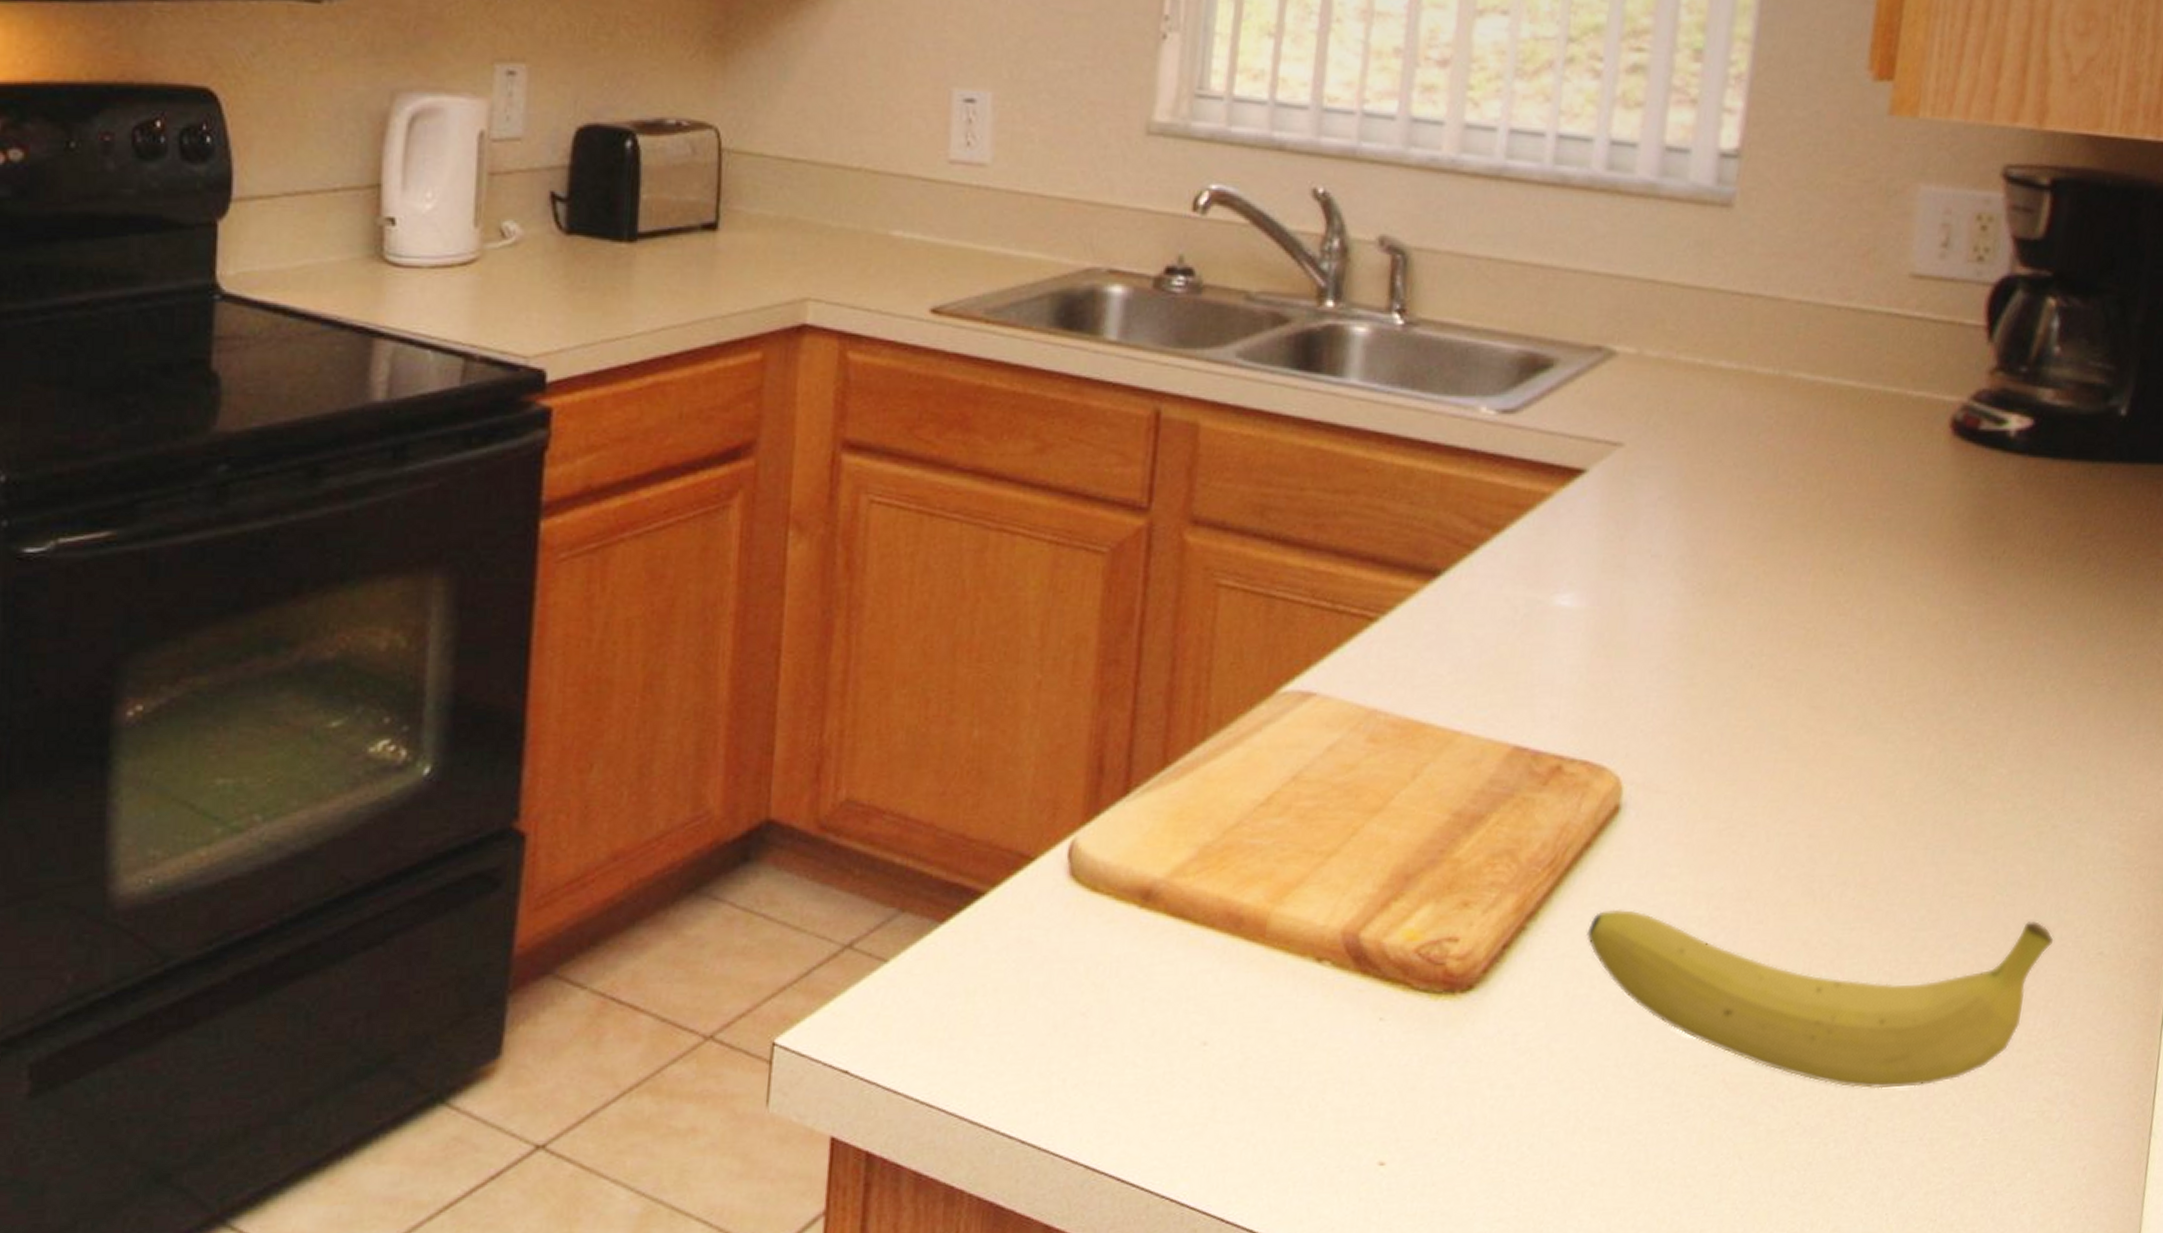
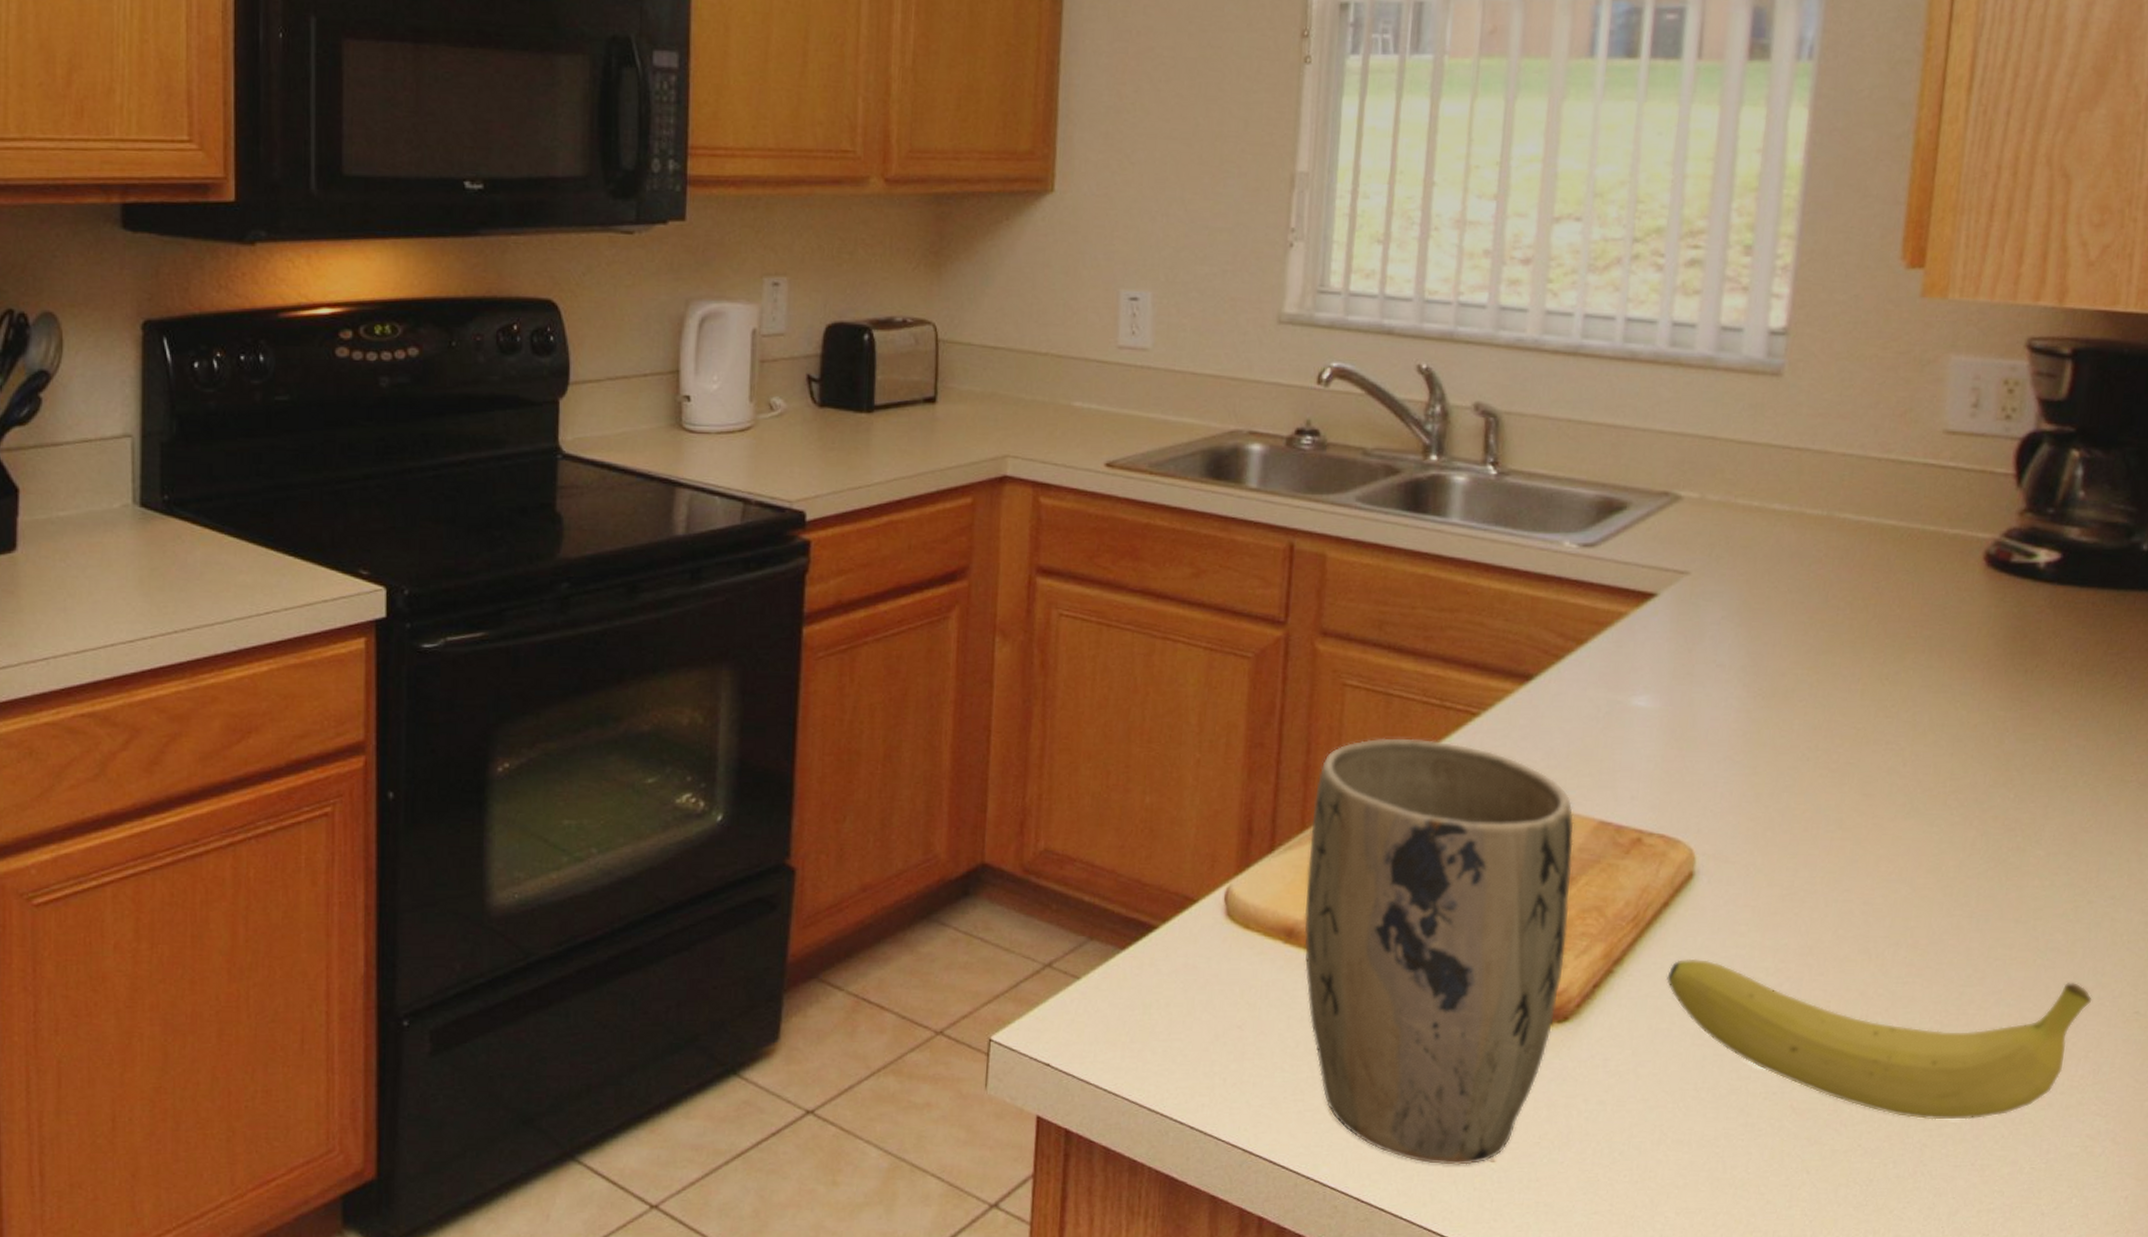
plant pot: none [1163,650,1485,1172] -> present [1304,738,1574,1165]

